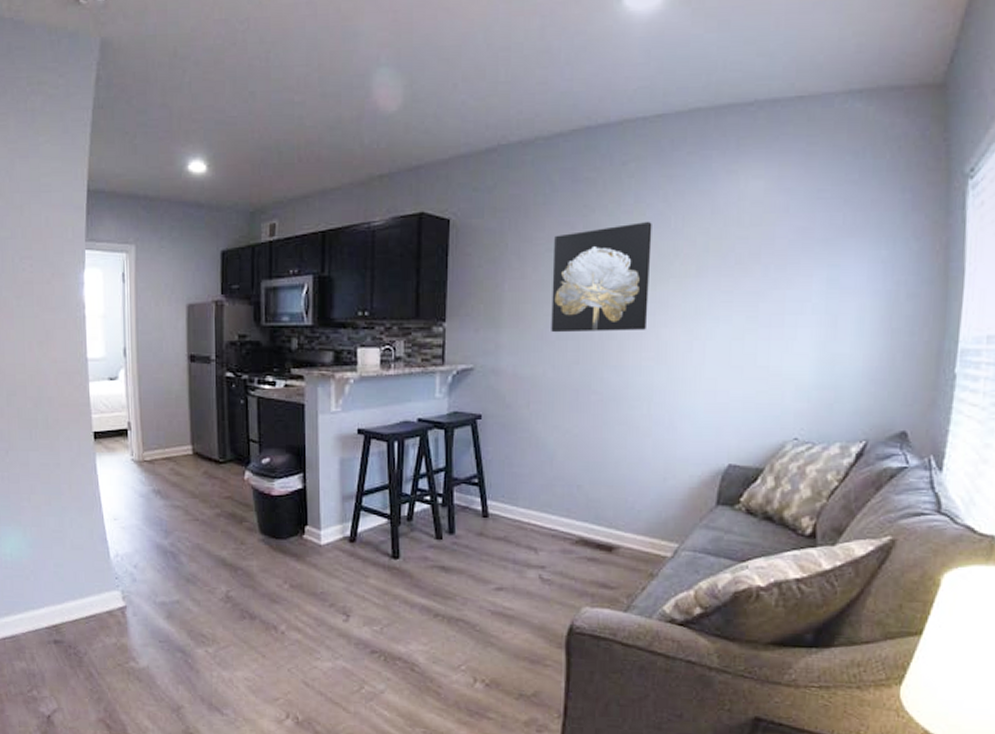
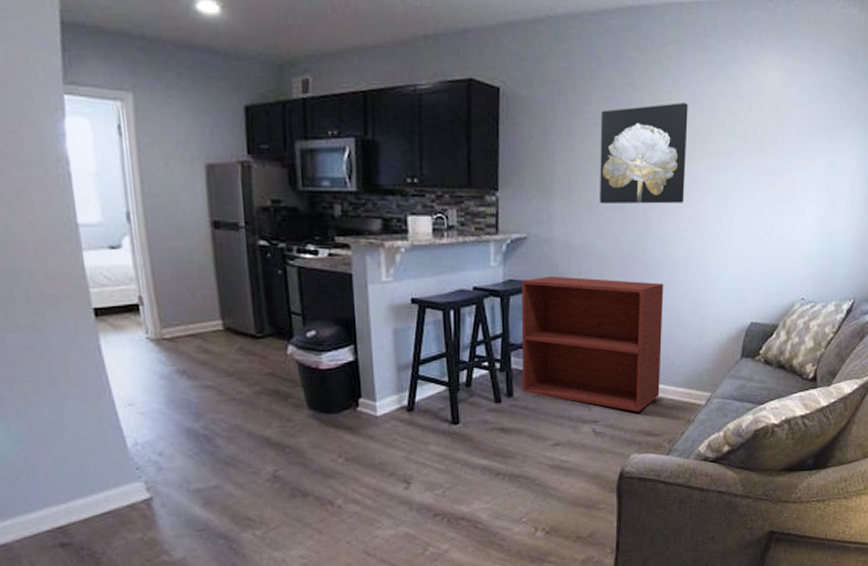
tv stand: none [464,408,623,560] -> present [521,276,664,412]

